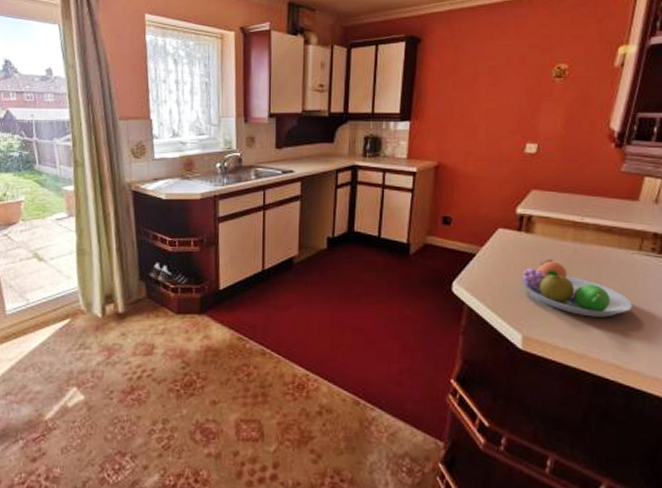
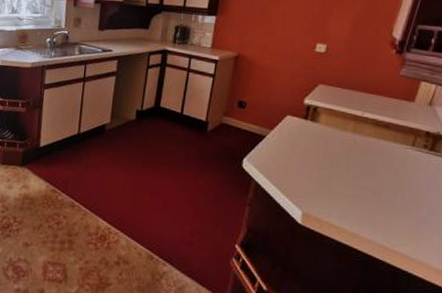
fruit bowl: present [521,259,632,318] -> none [304,146,403,203]

